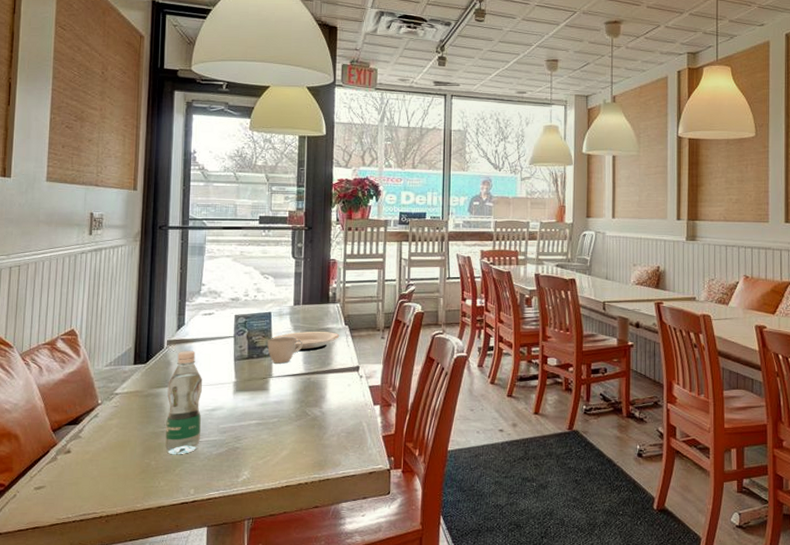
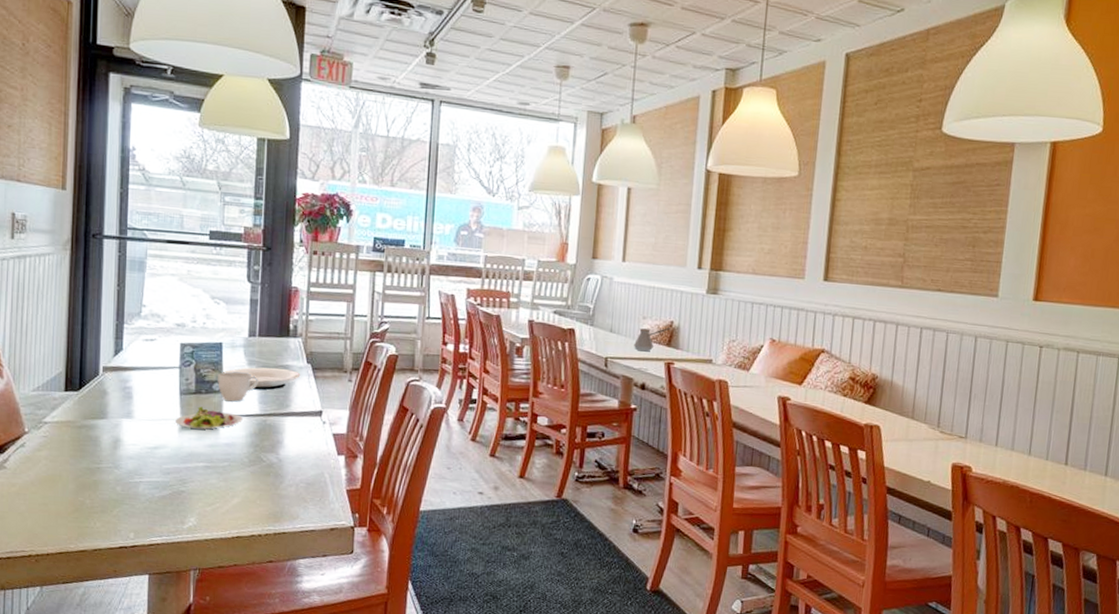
bottle: present [165,351,202,455] -> none [101,380,143,495]
salad plate: none [231,370,290,390] -> present [175,406,243,430]
coffee pot: none [627,271,658,294] -> present [634,327,671,352]

